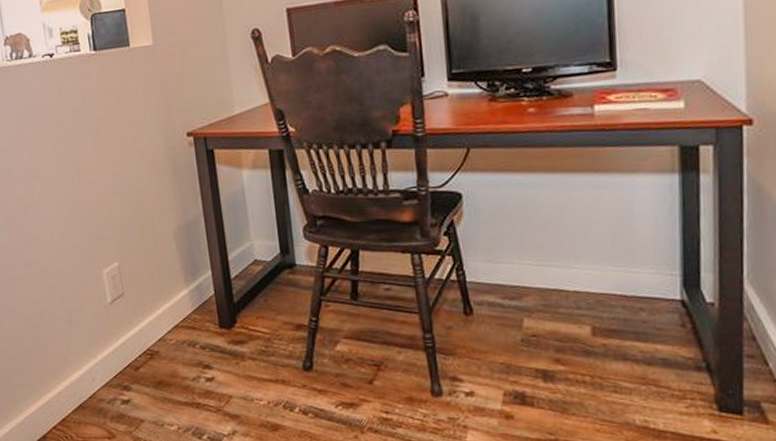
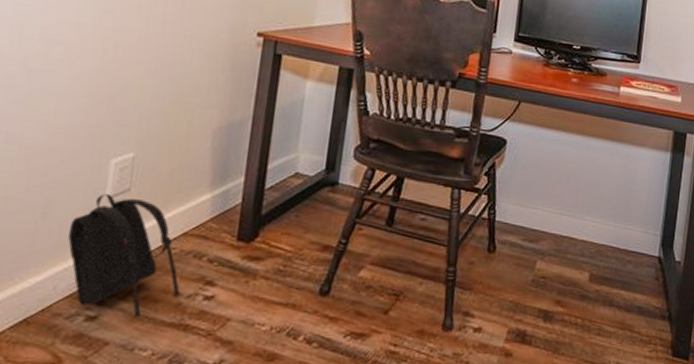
backpack: none [89,300,186,400] -> present [68,194,180,318]

